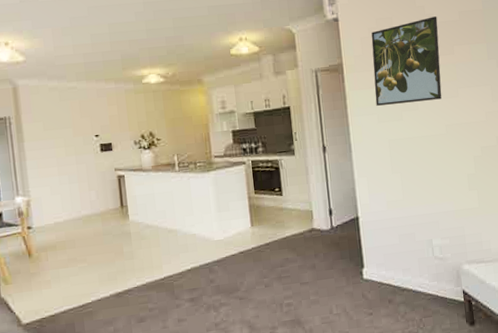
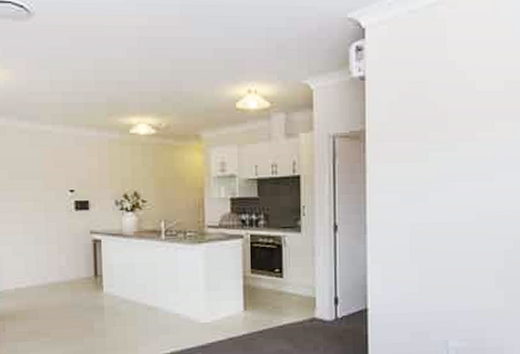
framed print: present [371,16,442,106] -> none [399,84,479,183]

